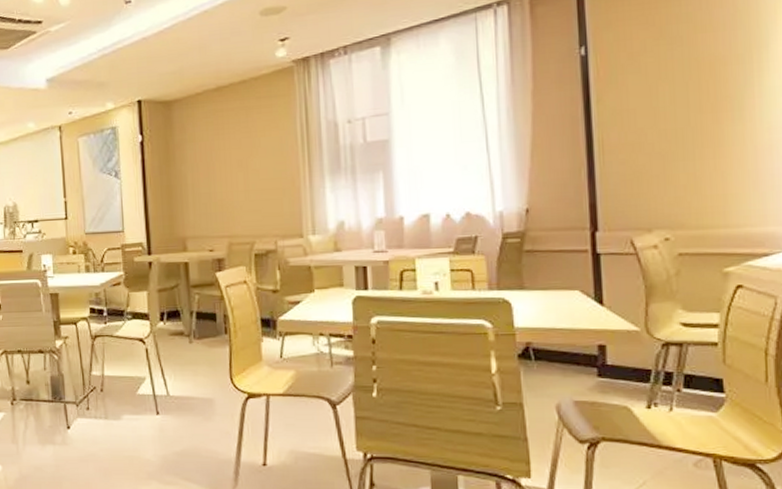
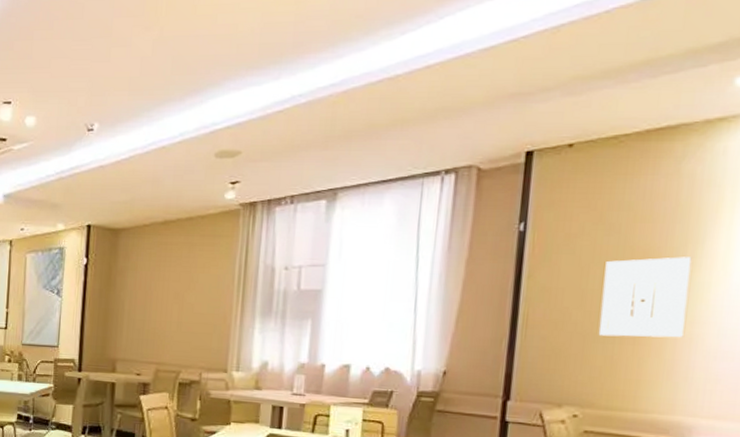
wall art: none [673,62,764,153] -> present [598,257,692,338]

